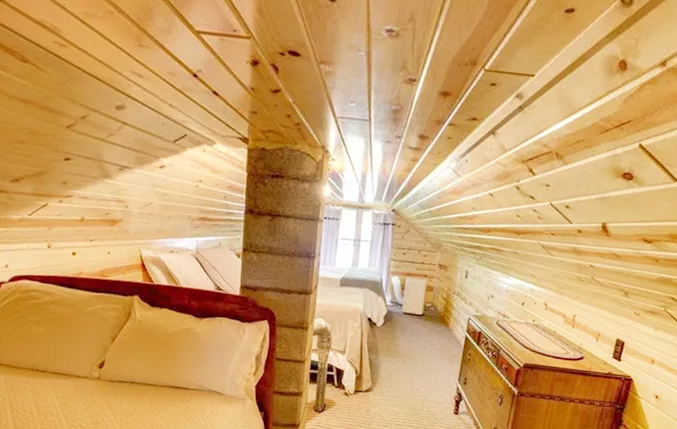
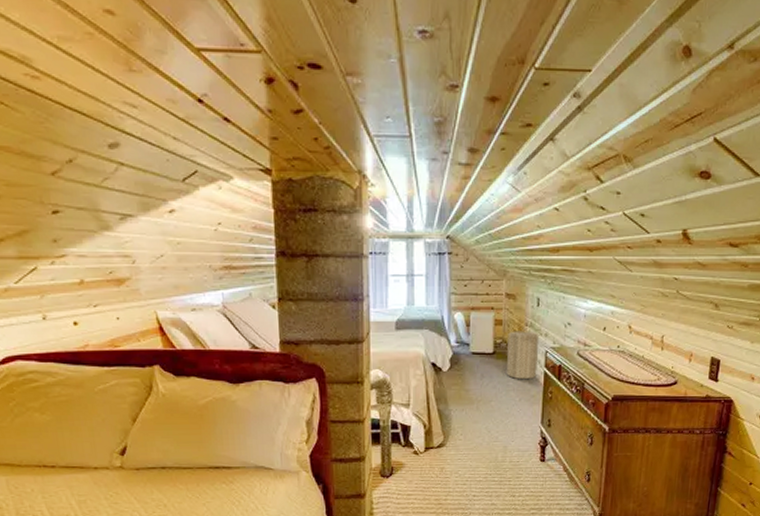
laundry hamper: none [432,294,465,342] -> present [506,326,540,380]

